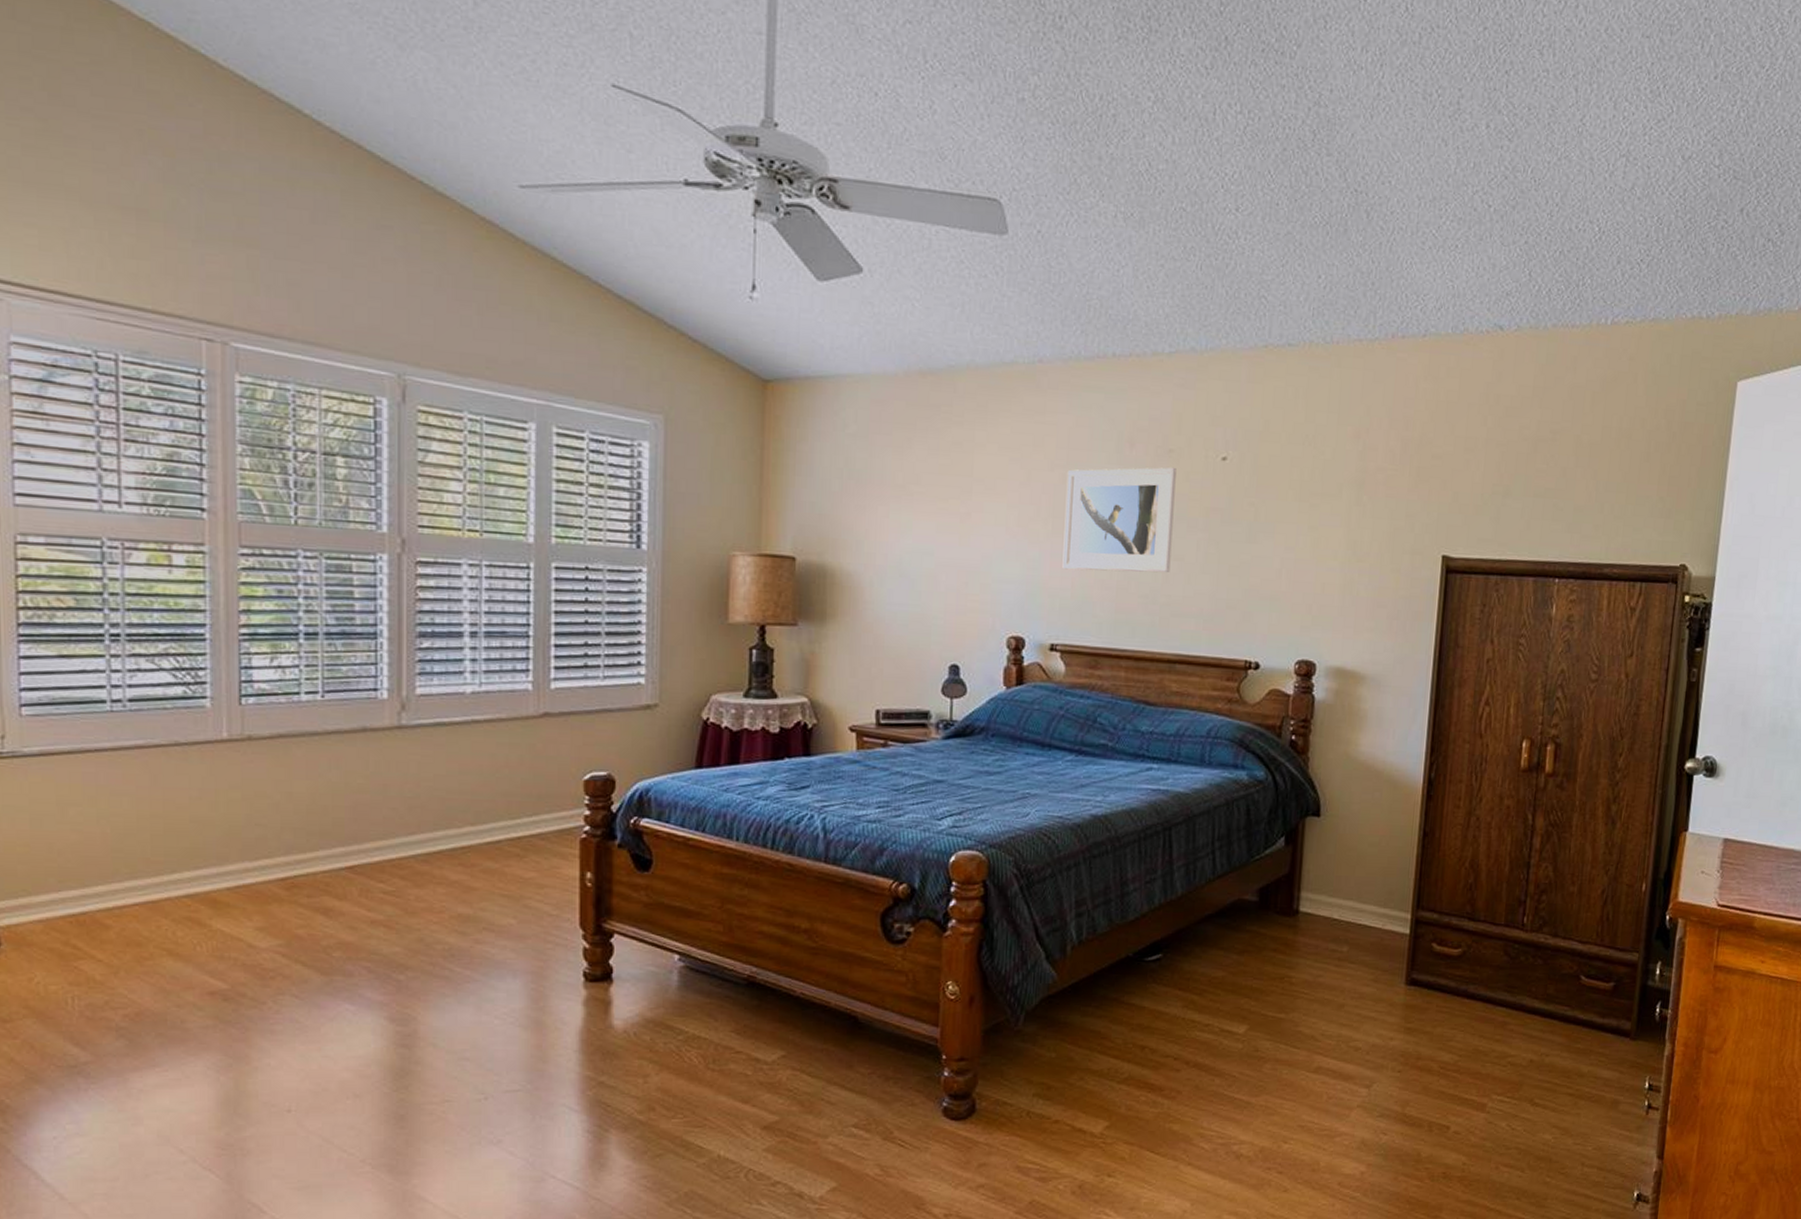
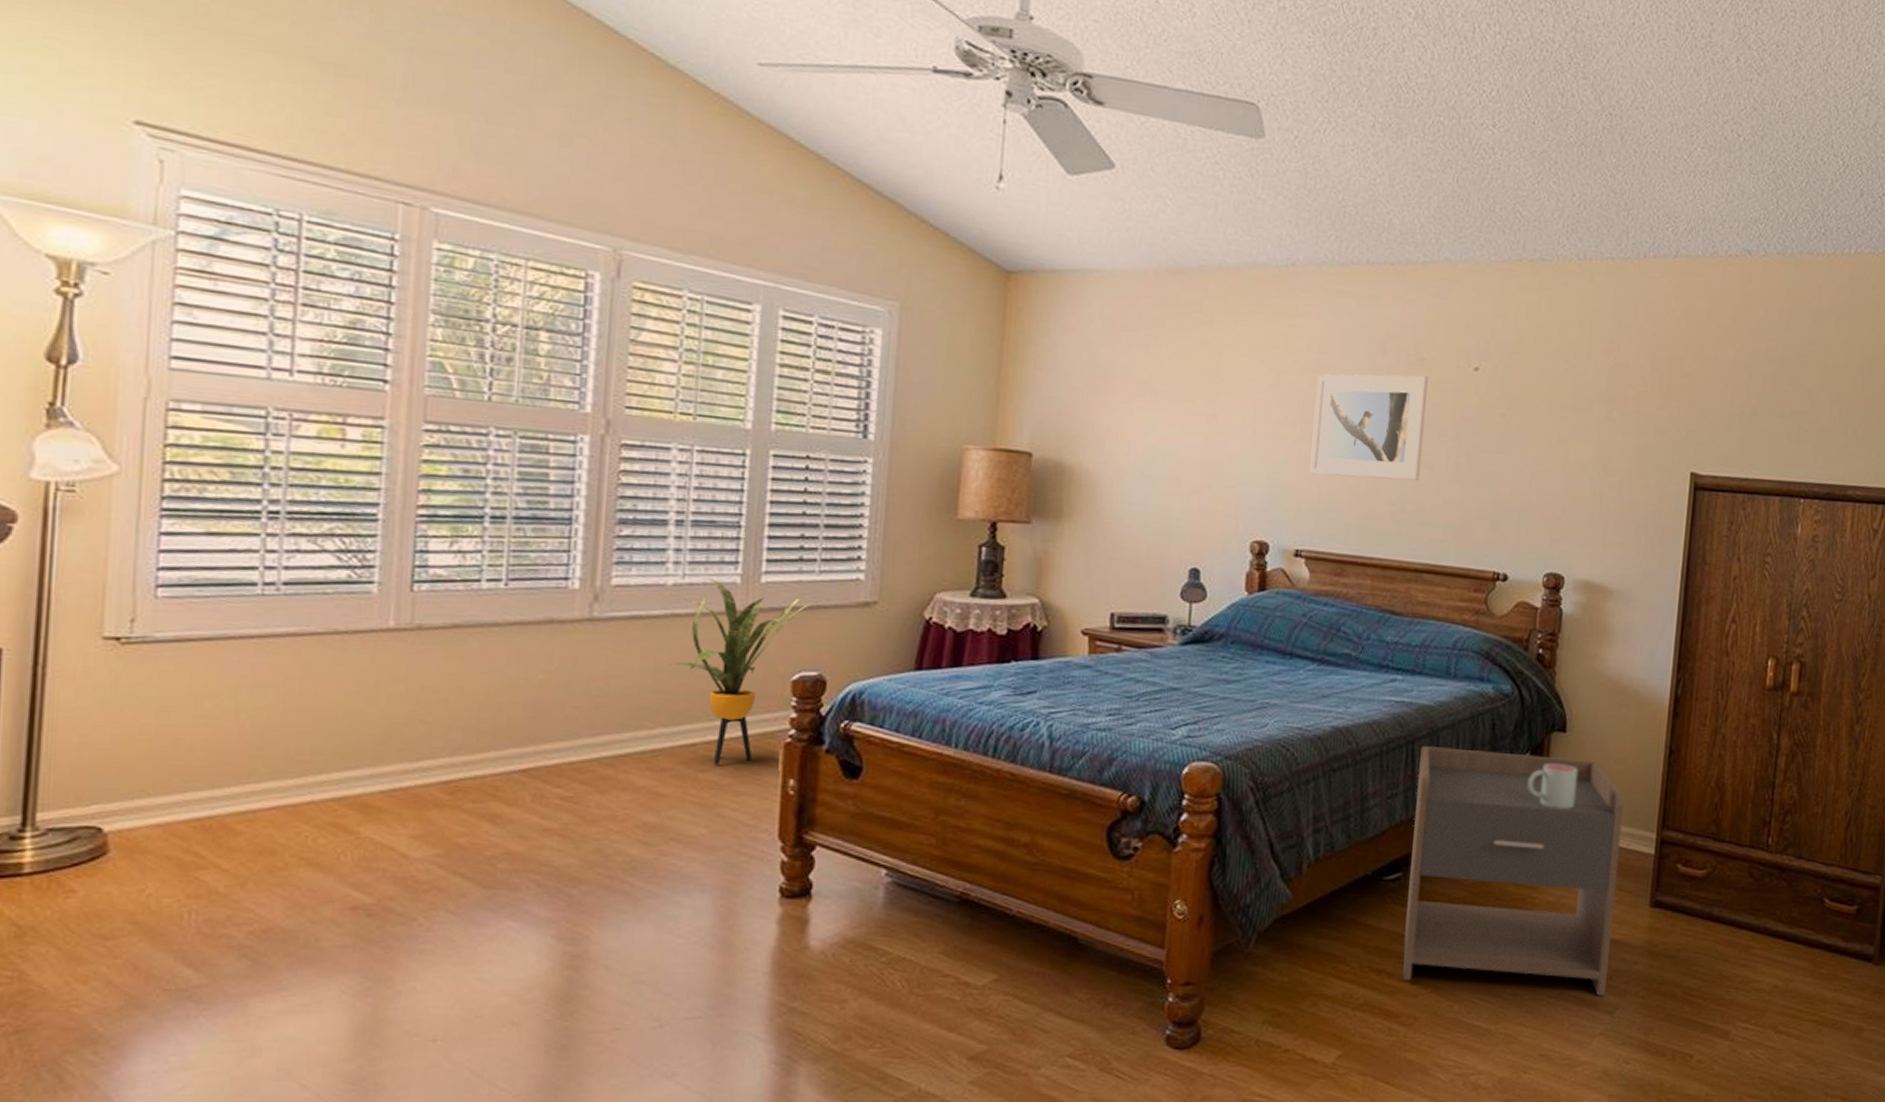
house plant: none [472,684,603,860] -> present [669,577,817,765]
nightstand: none [1164,831,1379,1071] -> present [1402,745,1624,996]
mug: none [1282,847,1332,891] -> present [1527,763,1578,809]

